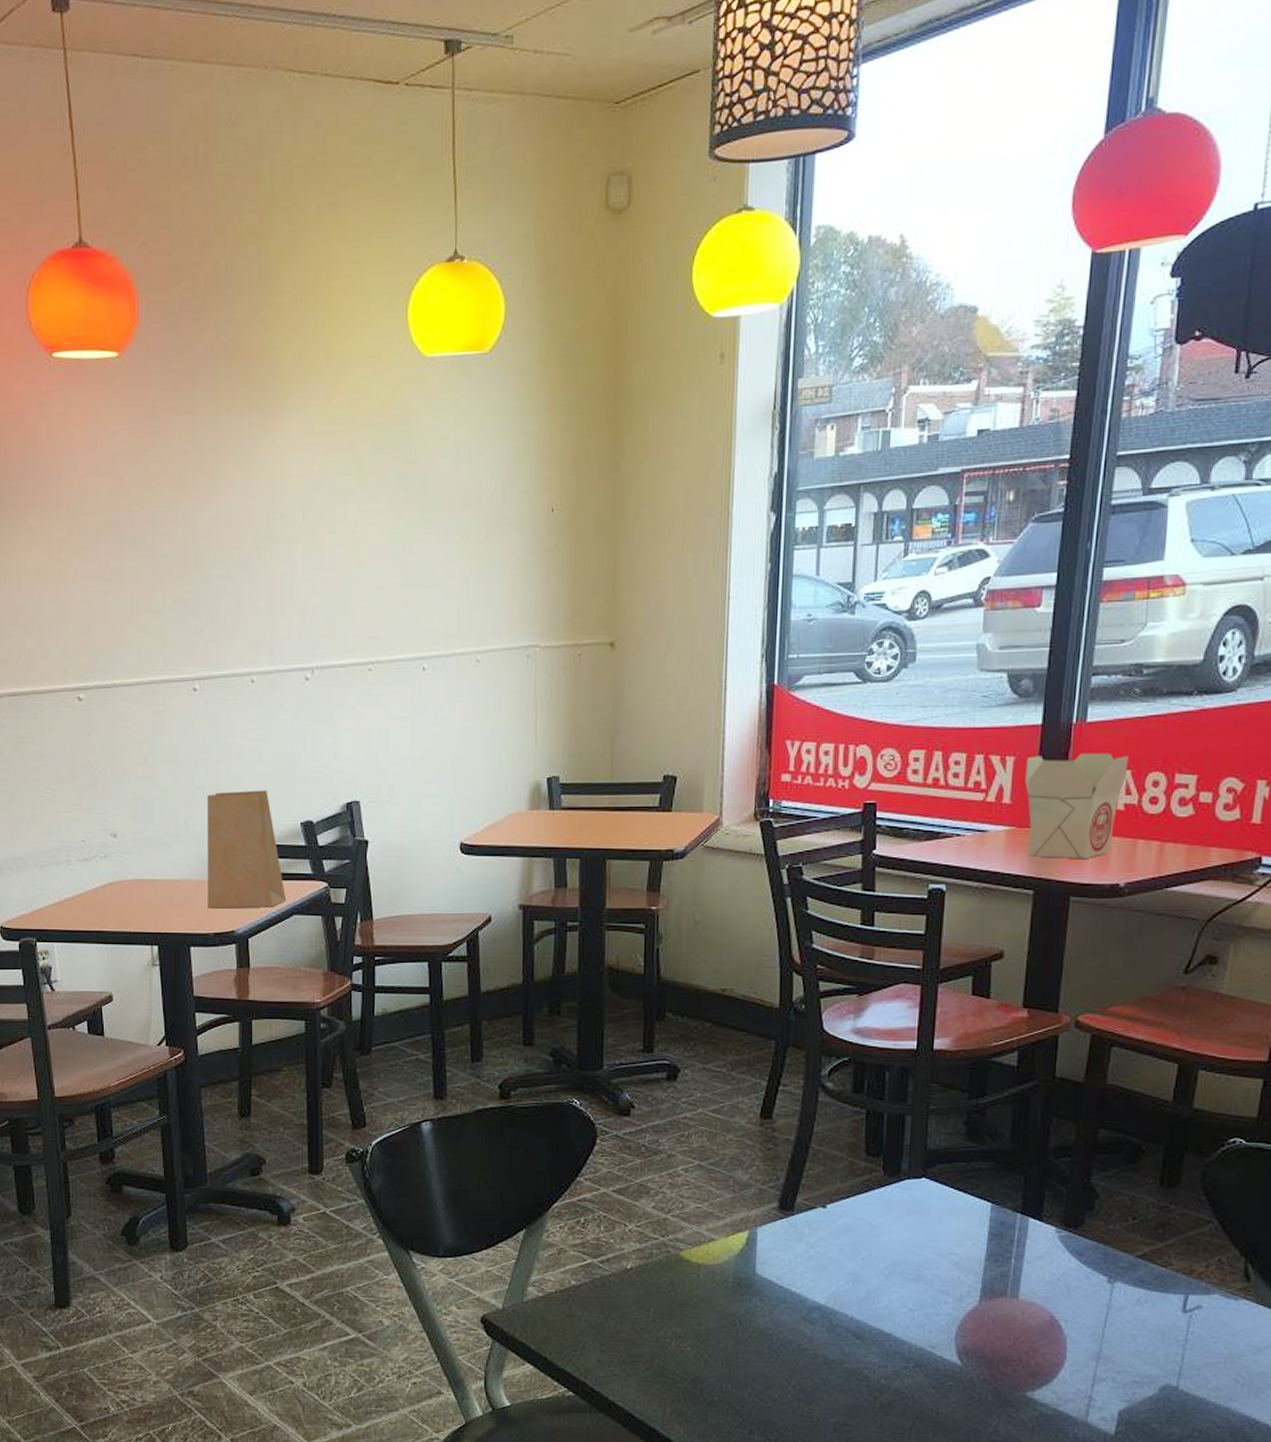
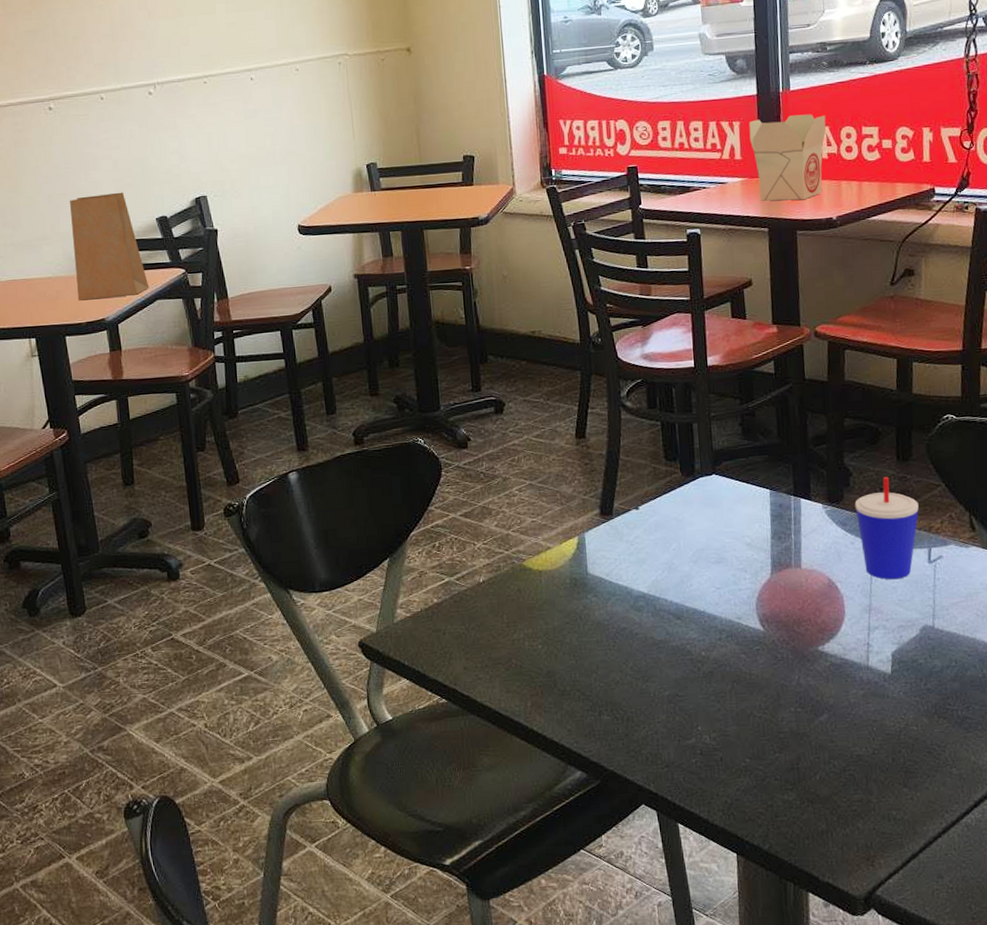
beverage cup: none [1097,1203,1180,1327] -> present [855,476,919,580]

